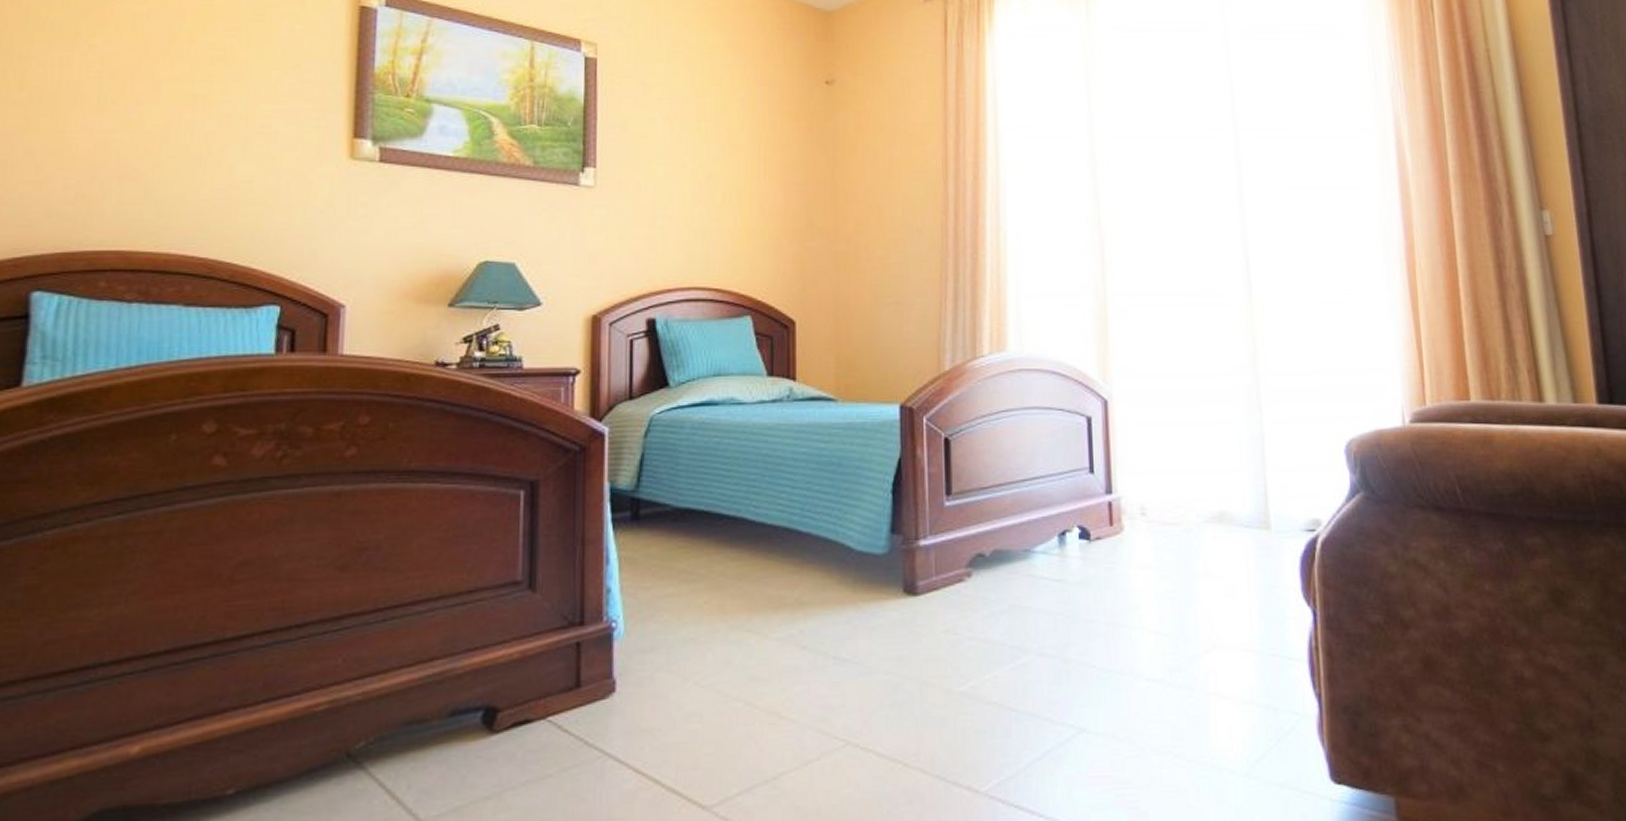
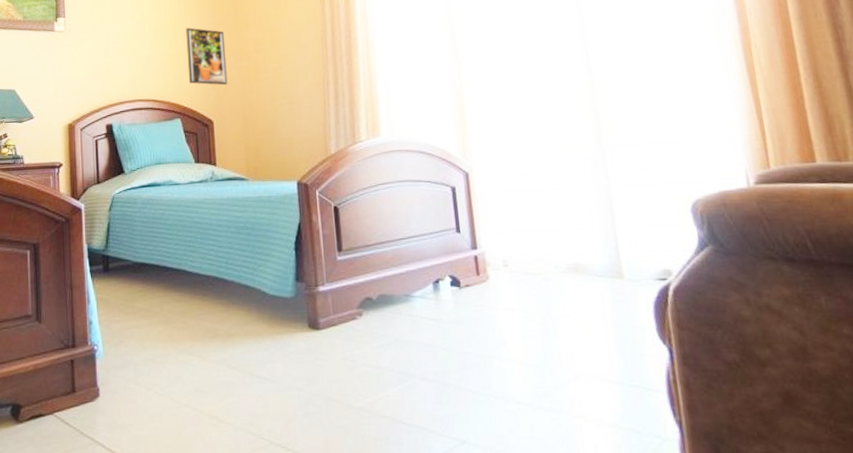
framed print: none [765,195,817,275] -> present [186,27,228,86]

